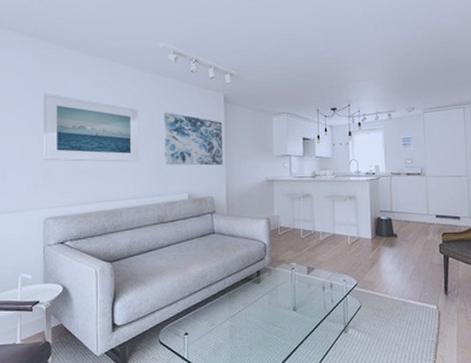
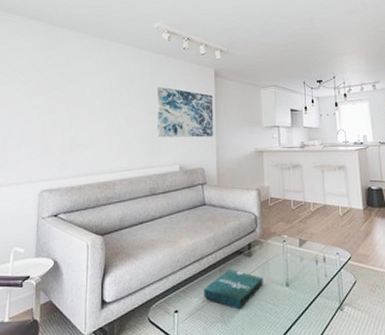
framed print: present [43,93,139,162] -> none [43,71,134,135]
pizza box: none [213,295,271,332] -> present [204,269,263,310]

